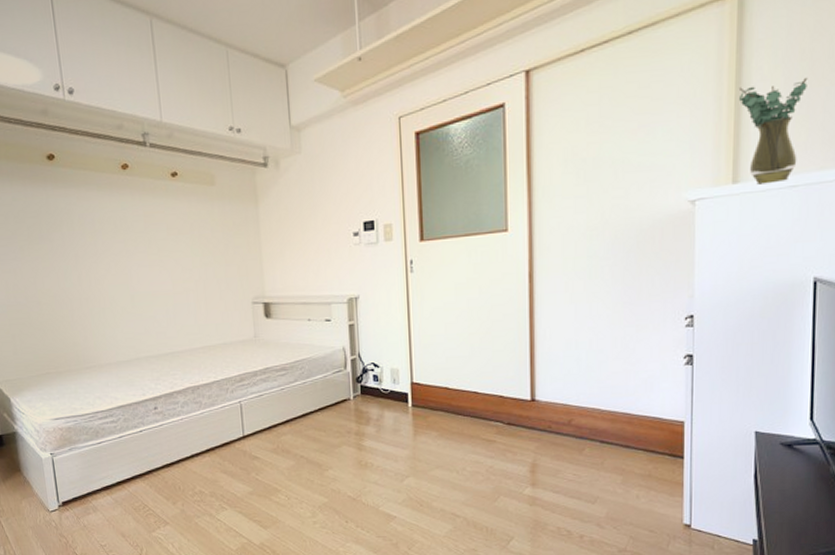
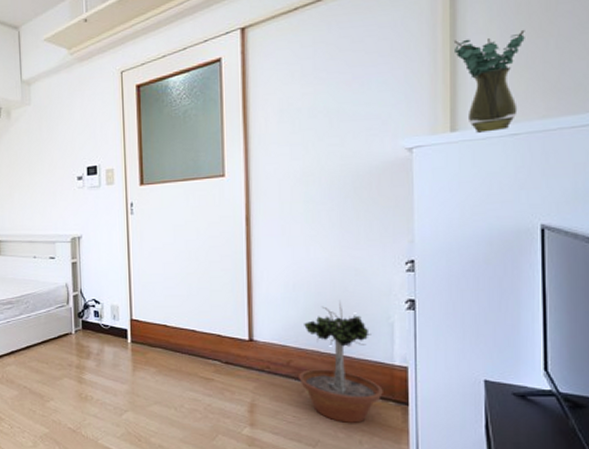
potted tree: none [580,357,660,478] -> present [299,300,383,423]

